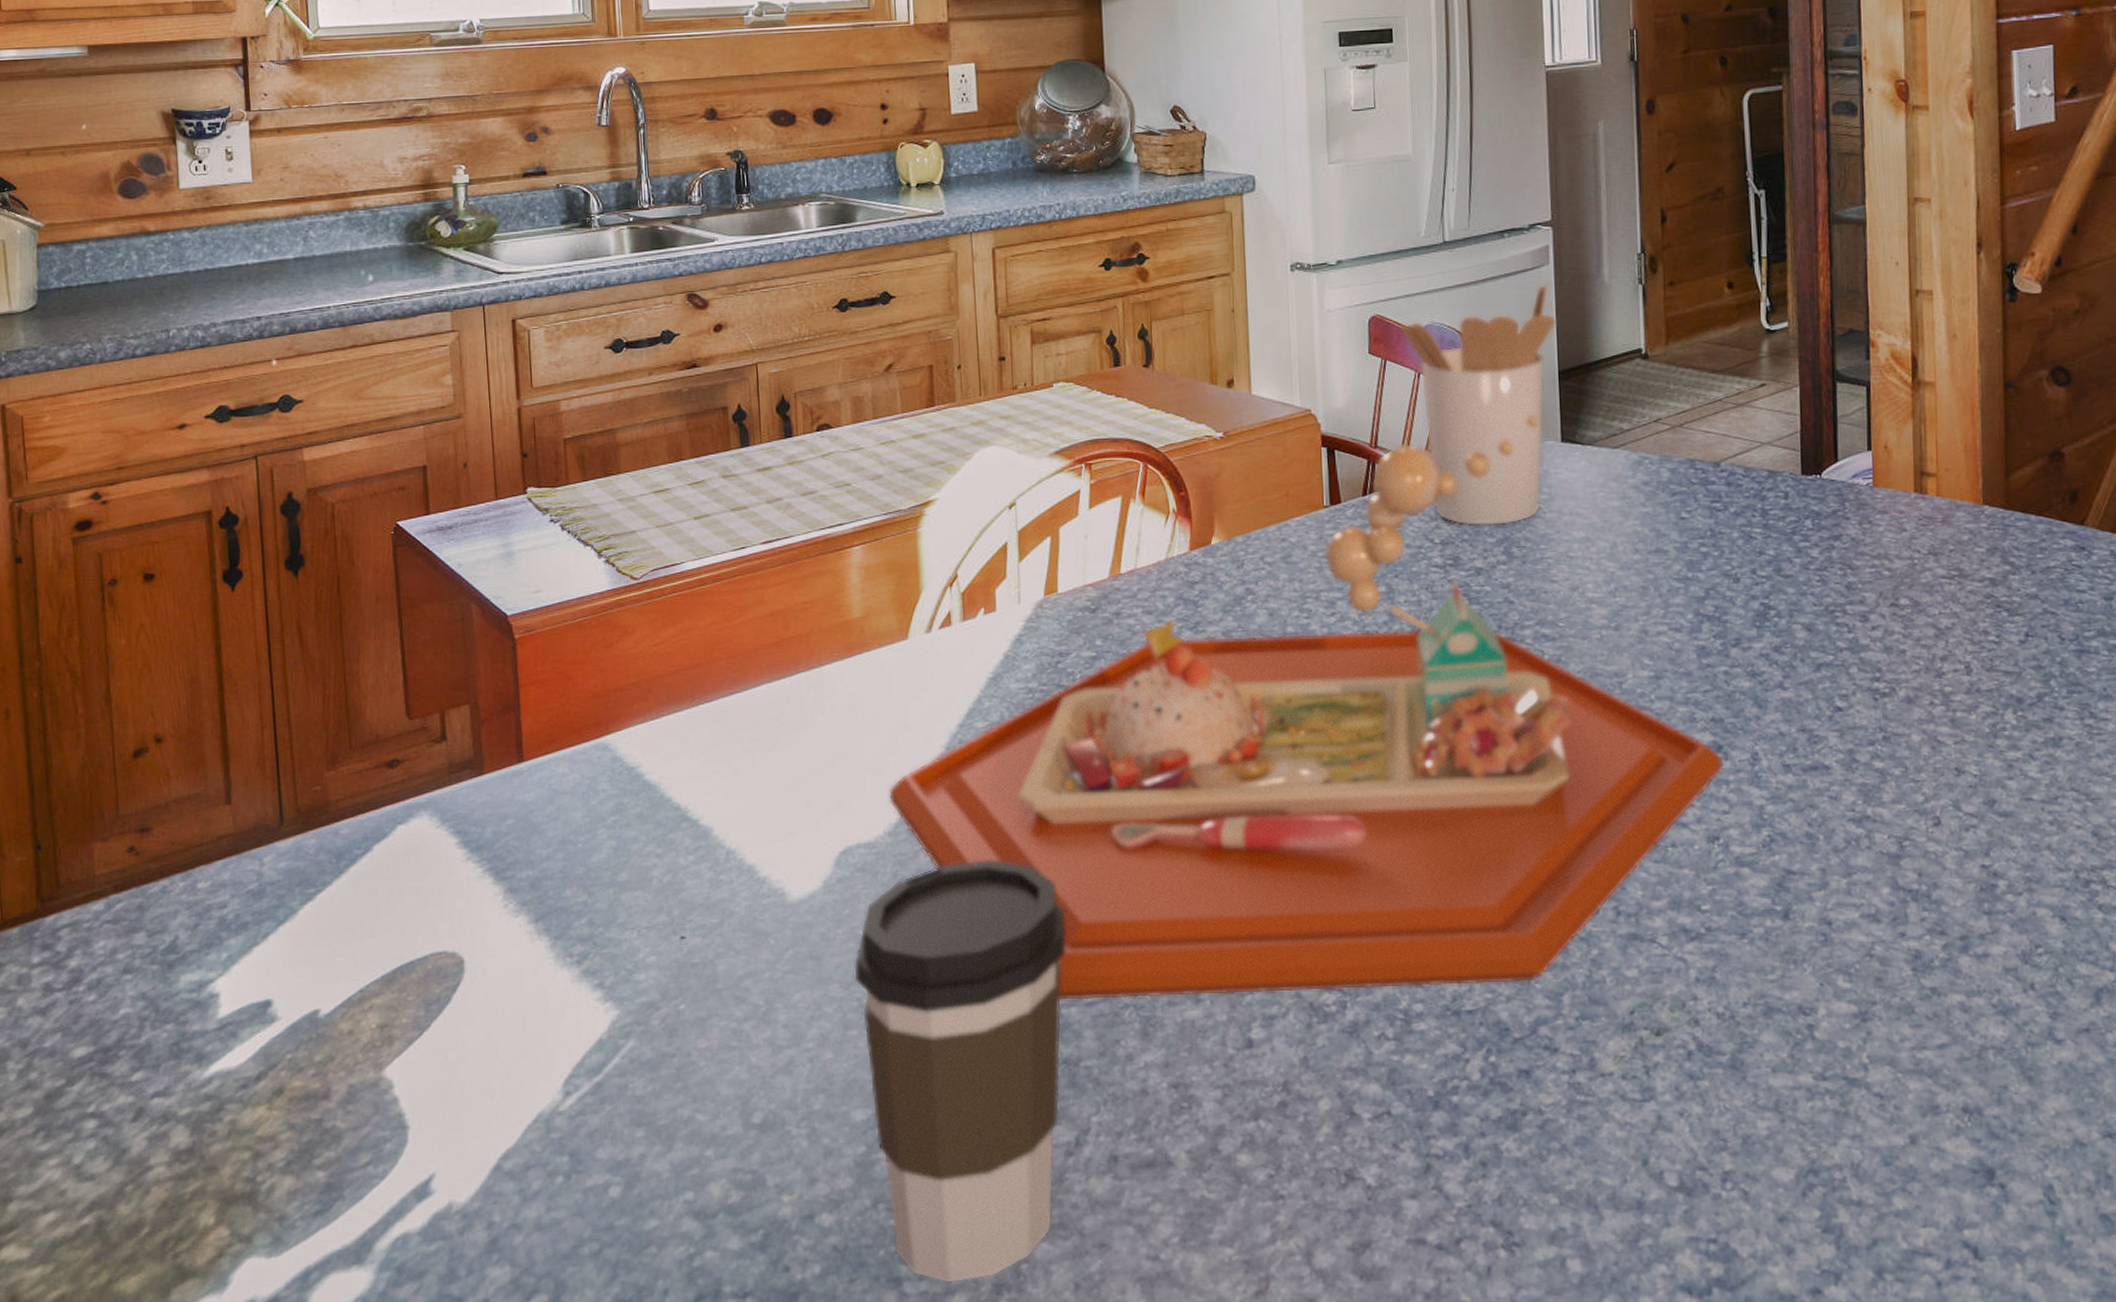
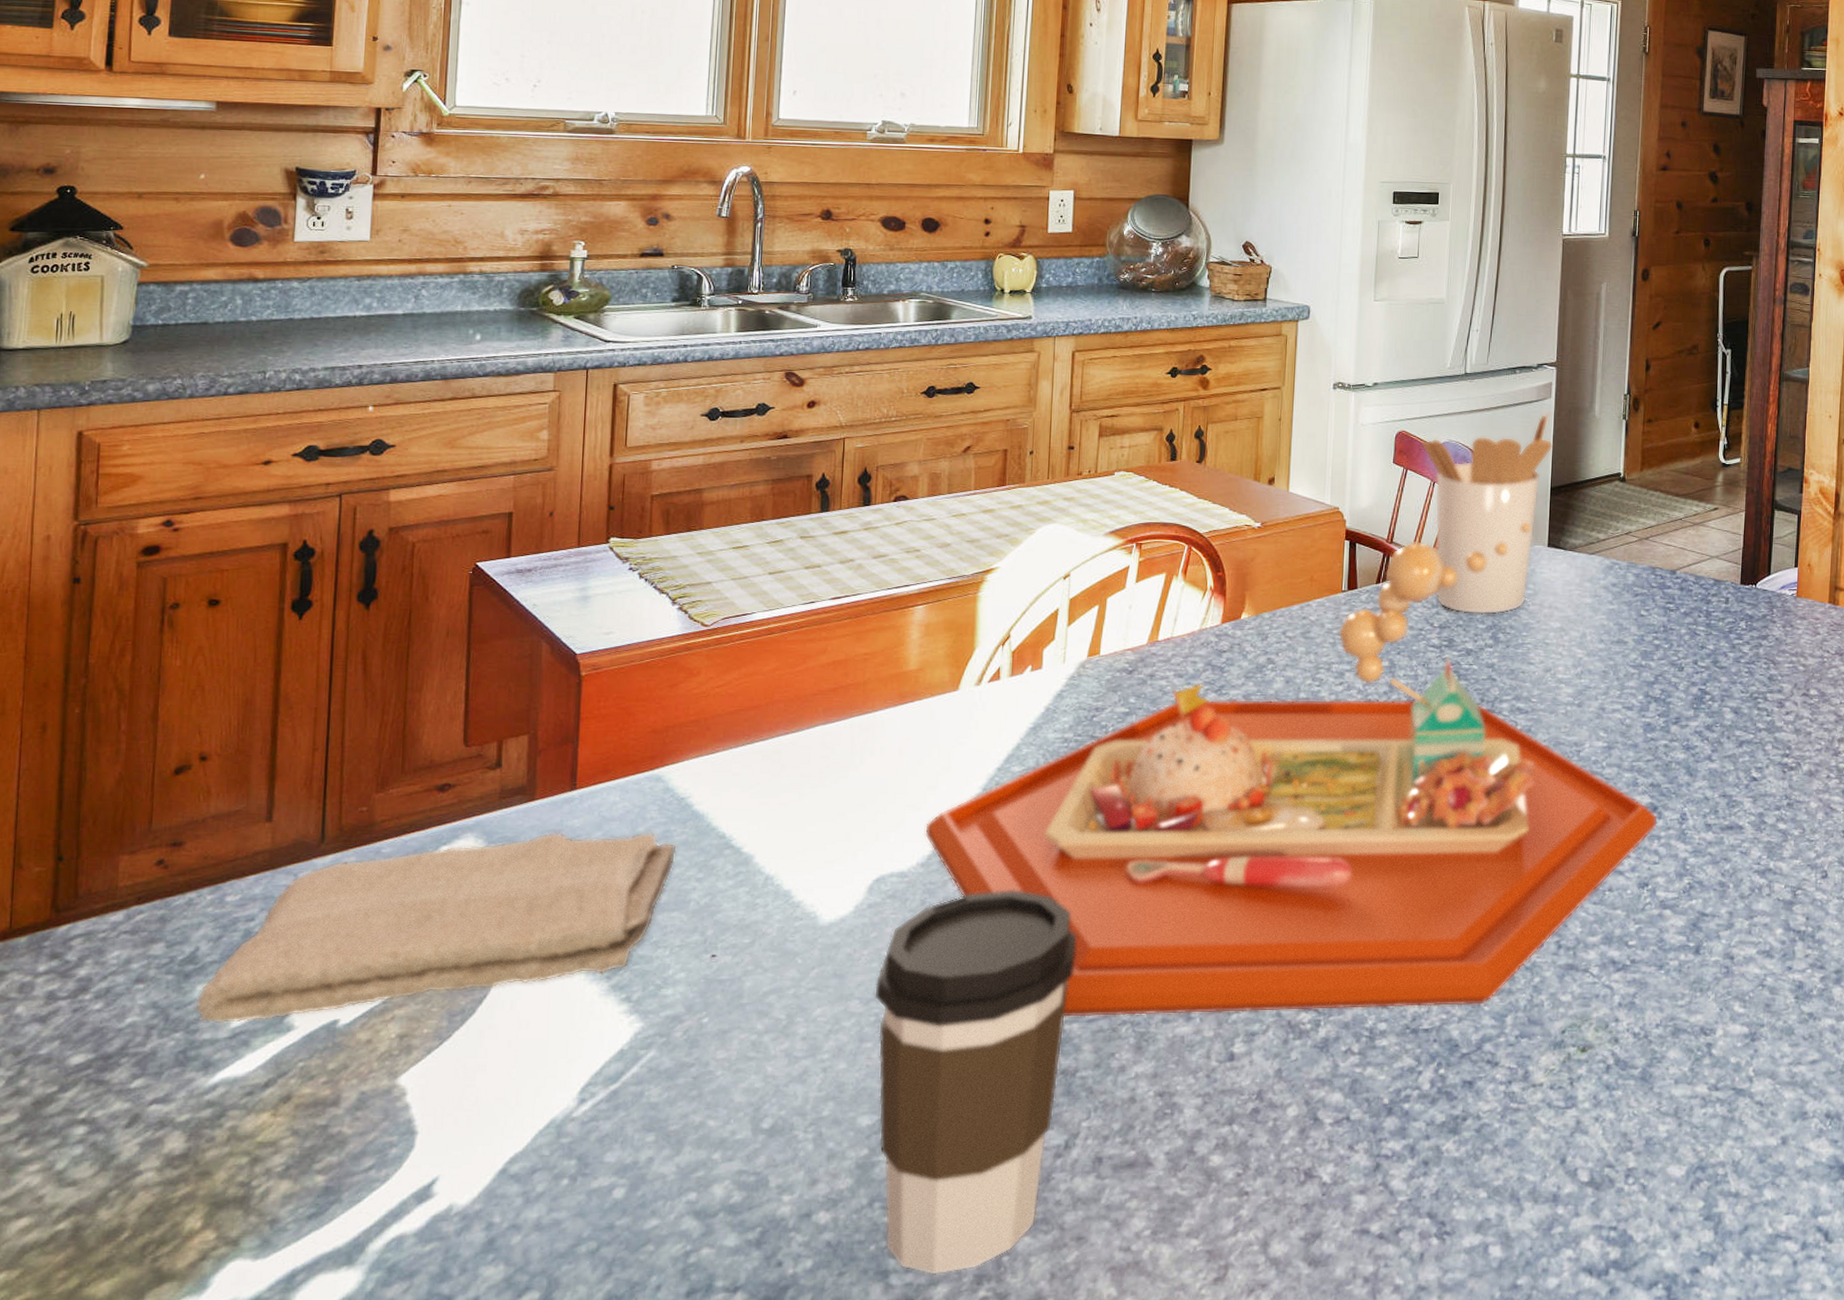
washcloth: none [182,806,633,1015] -> present [195,832,676,1024]

